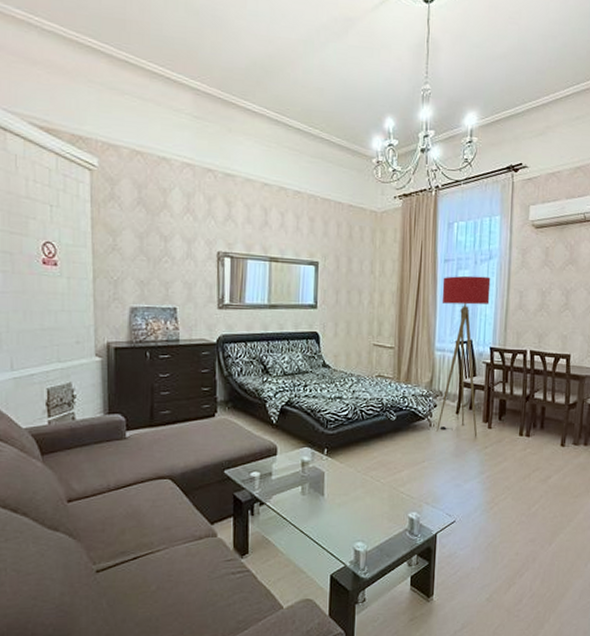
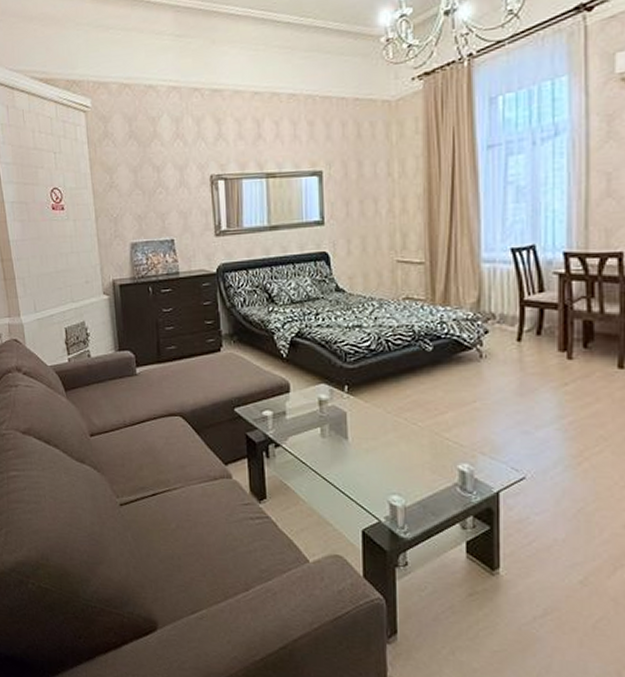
floor lamp: present [437,275,491,437] -> none [486,159,559,371]

